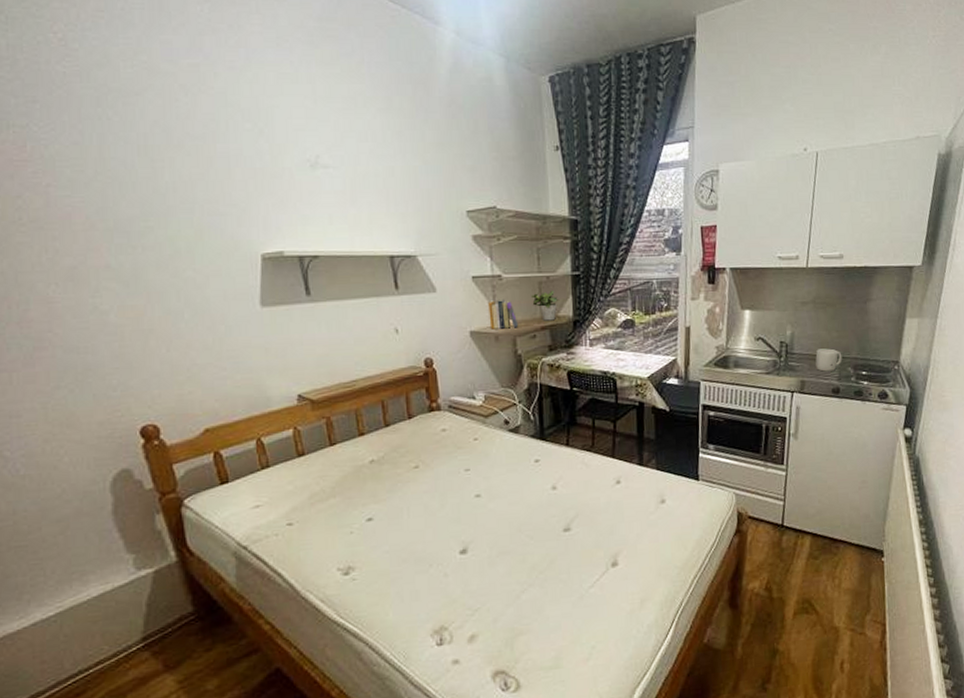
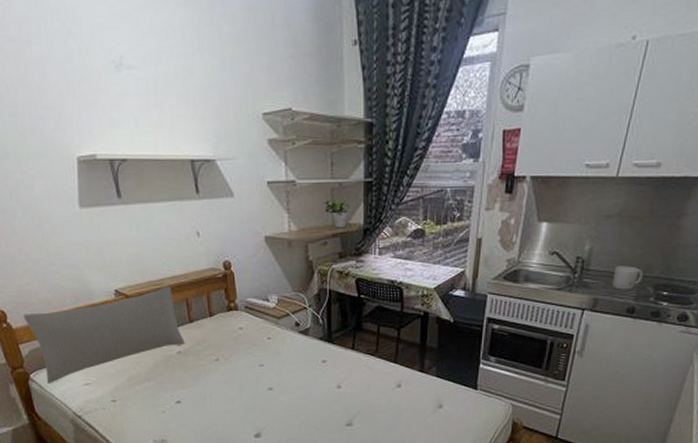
pillow: none [181,387,379,509] -> present [23,286,185,383]
books: present [488,299,519,329] -> none [282,205,311,235]

